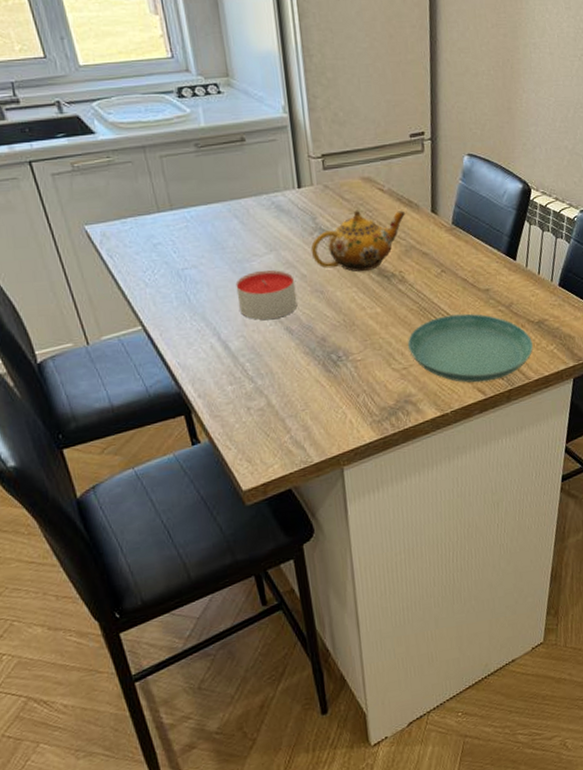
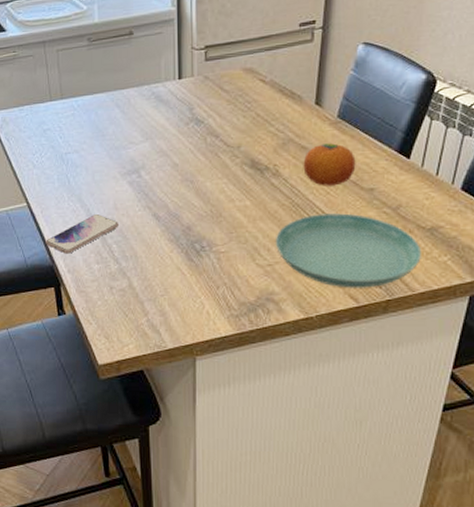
smartphone: none [169,332,250,378] -> present [46,214,118,254]
candle: present [235,269,298,320] -> none [111,157,167,206]
teapot: present [310,210,406,272] -> none [185,101,287,164]
fruit: none [425,248,472,290] -> present [303,143,356,186]

